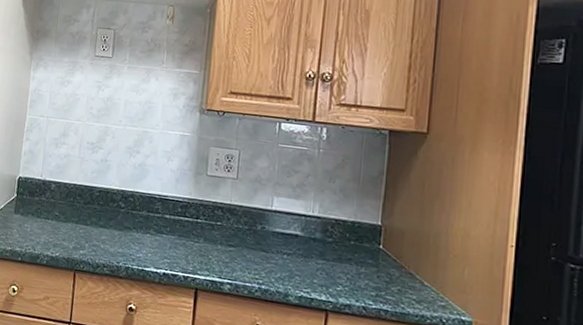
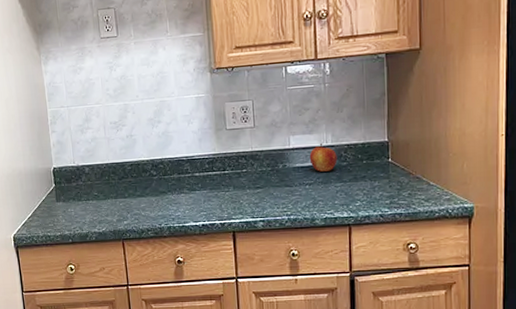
apple: none [291,211,323,245] -> present [309,142,337,172]

